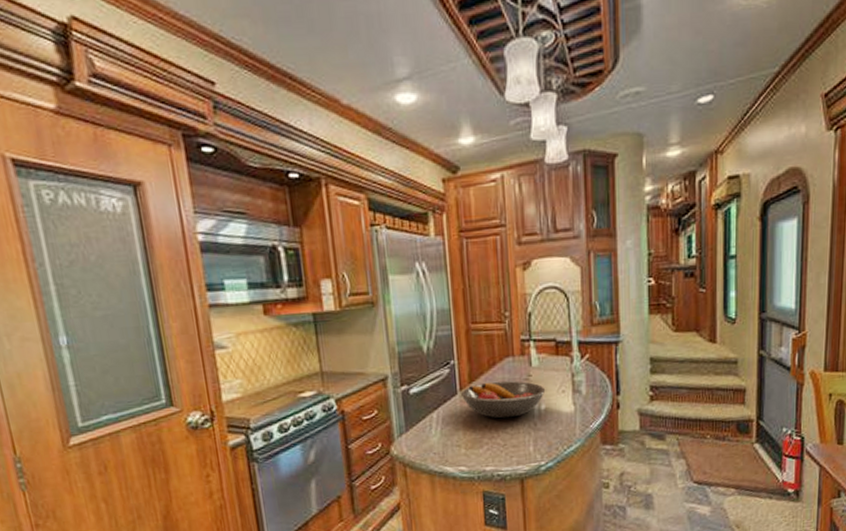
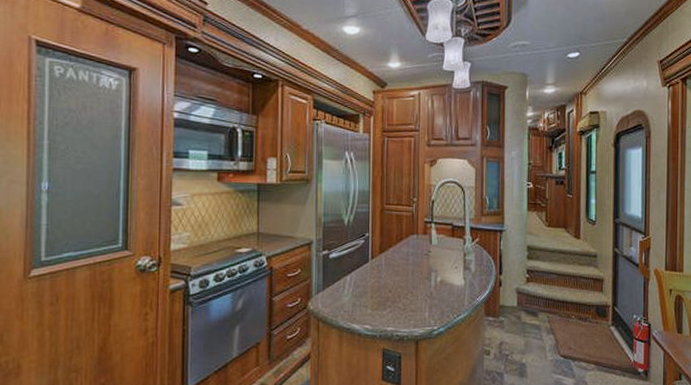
fruit bowl: present [460,381,546,419] -> none [371,255,442,286]

